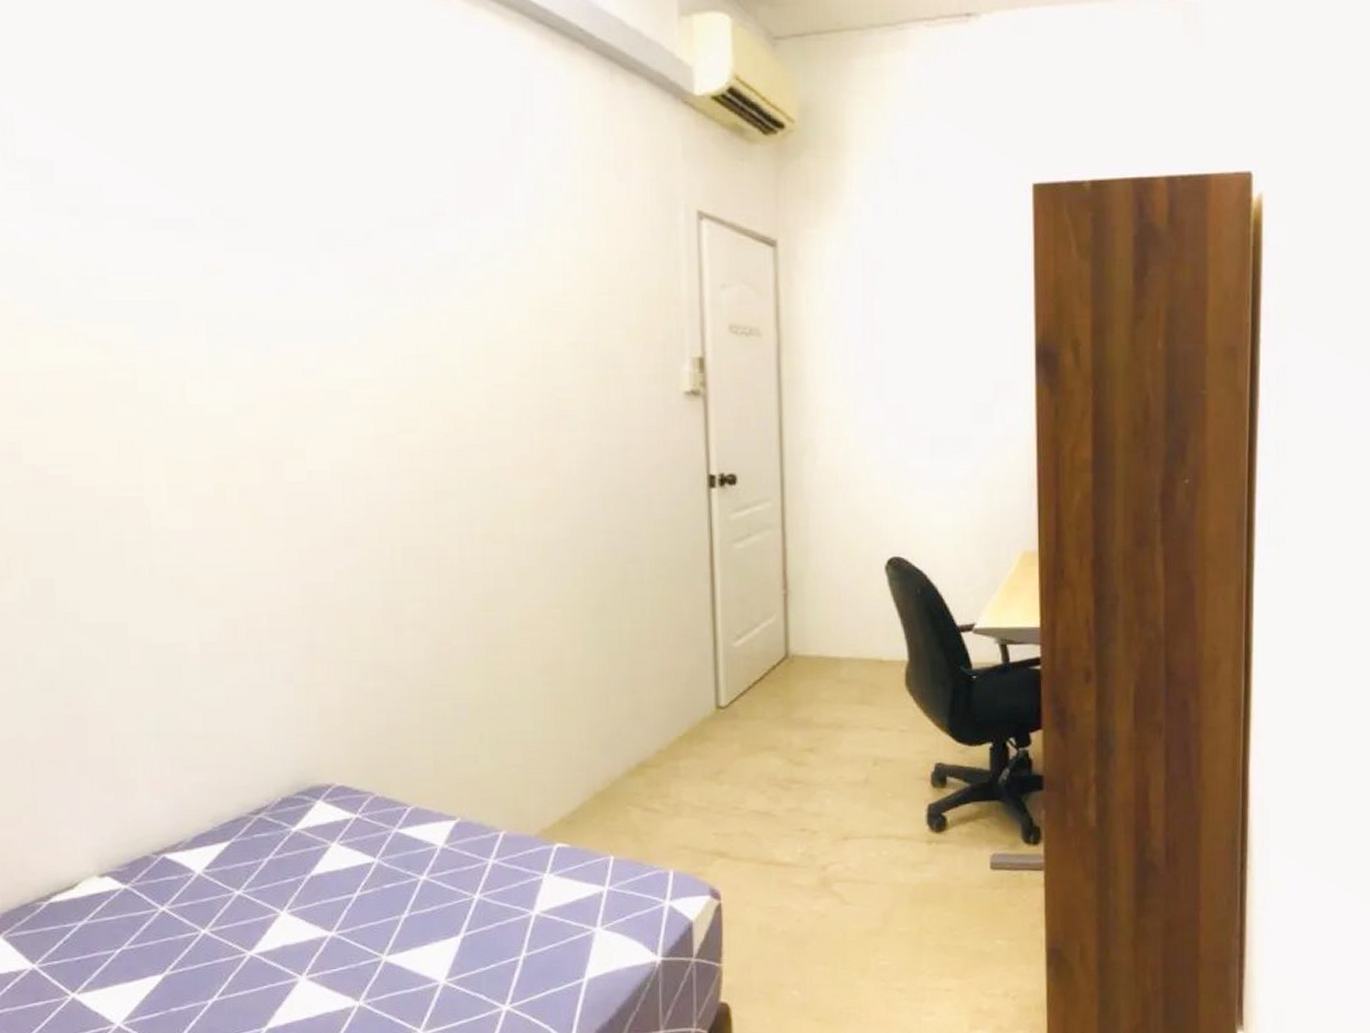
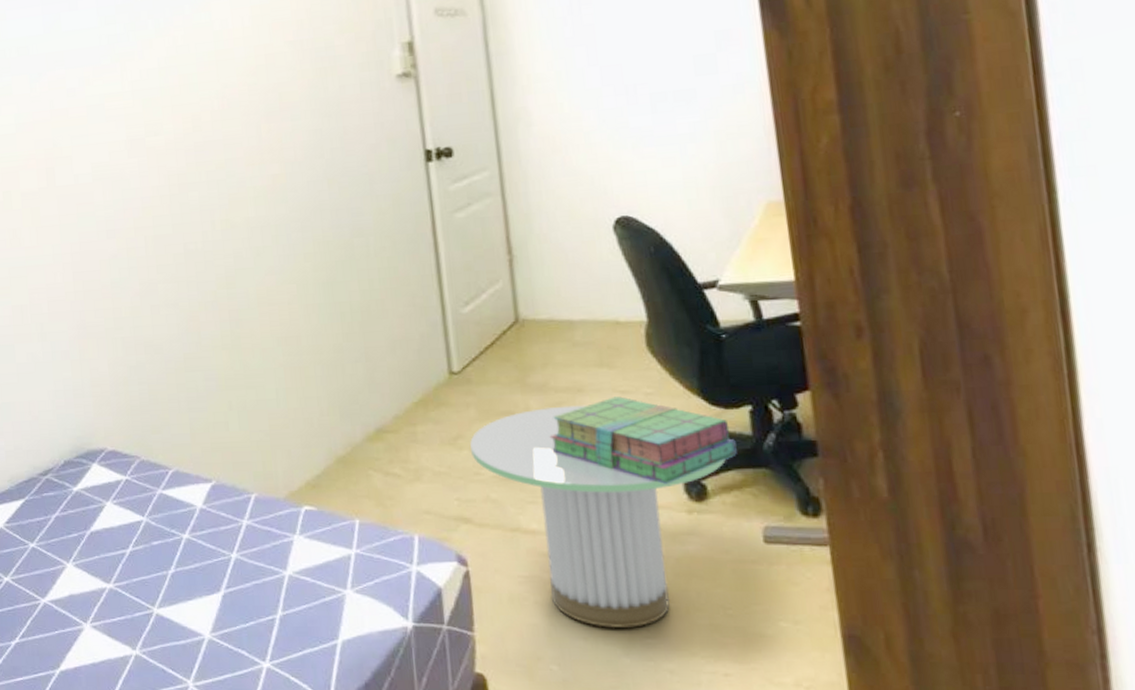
side table: none [732,741,965,953] -> present [470,405,726,629]
stack of books: none [808,733,975,816] -> present [549,396,737,484]

